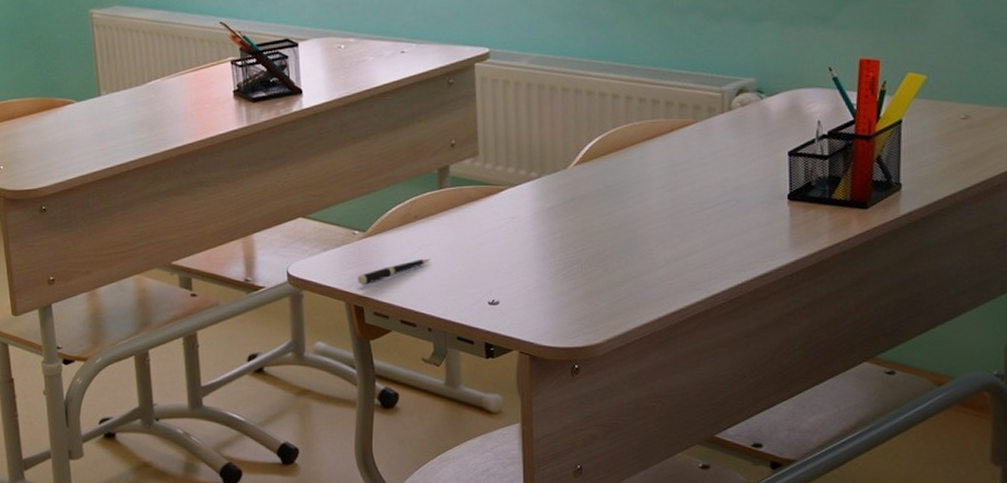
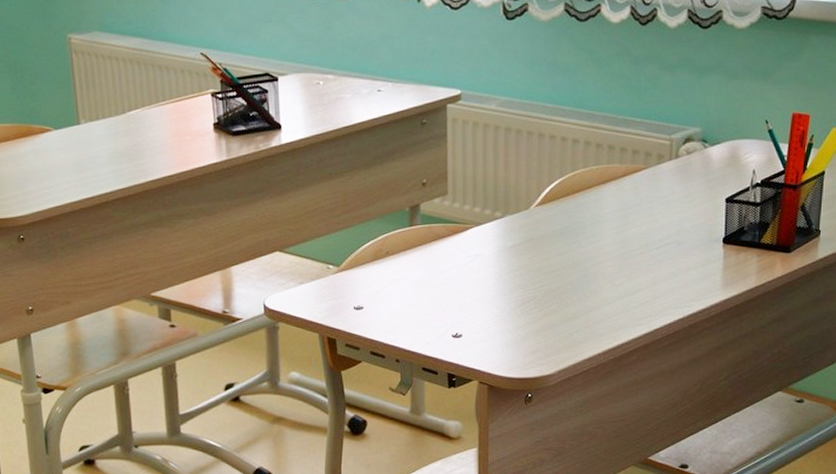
pen: present [357,258,431,286] -> none [331,293,400,319]

